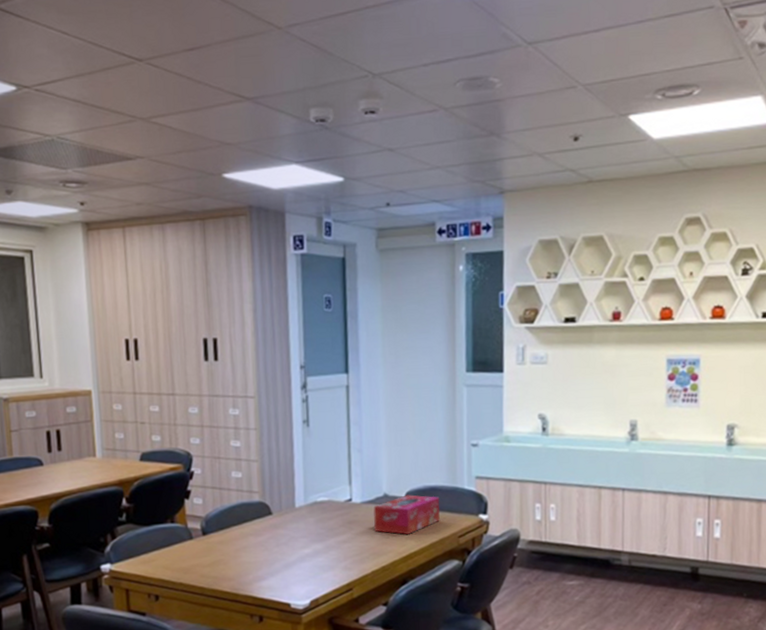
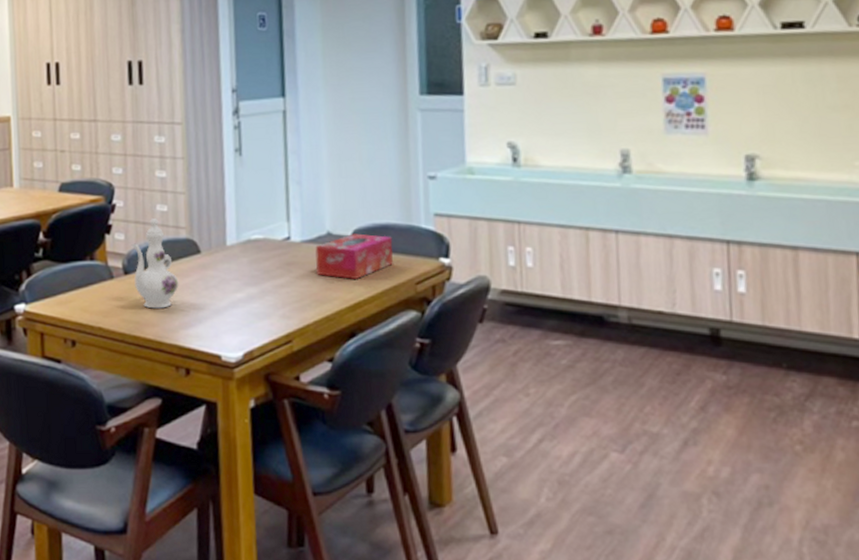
ewer: none [209,484,253,565] -> present [131,218,179,309]

